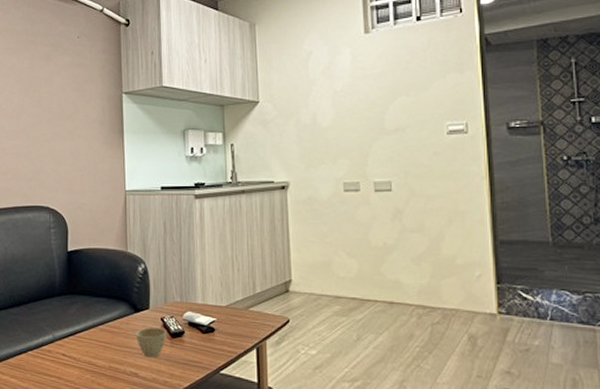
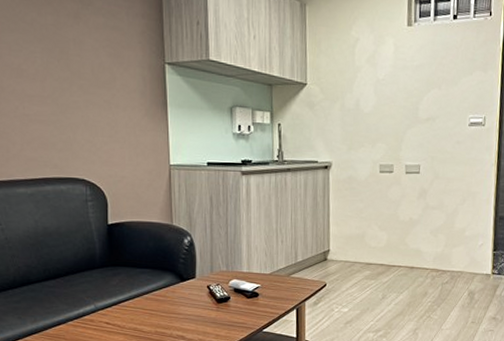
cup: present [135,327,167,358] -> none [182,294,213,322]

